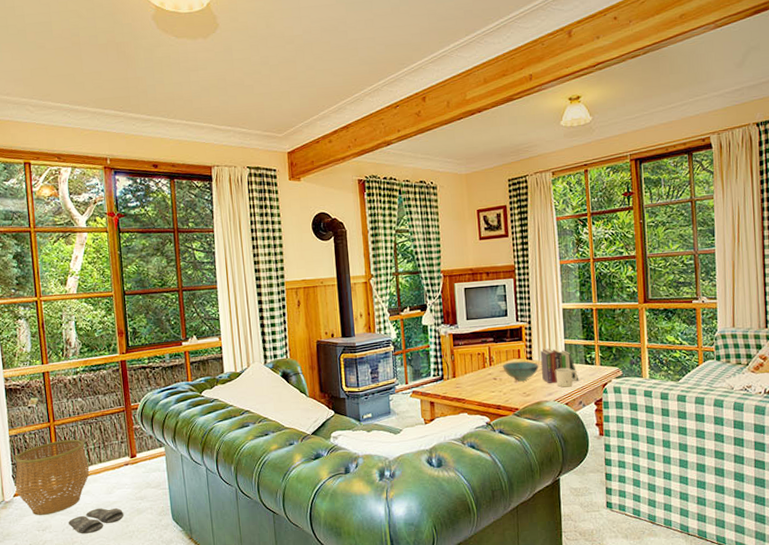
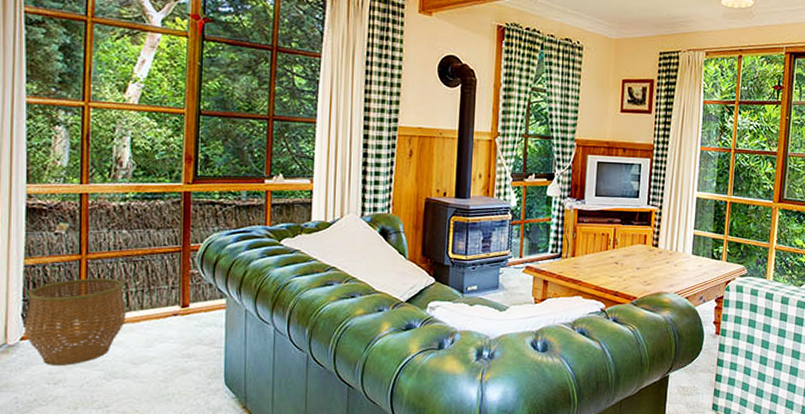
slippers: present [69,507,123,534] -> none [90,364,163,393]
decorative bowl: present [502,361,539,381] -> none [626,247,665,268]
books: present [540,348,579,384] -> none [666,237,703,275]
mug: present [555,368,578,388] -> none [679,259,703,280]

